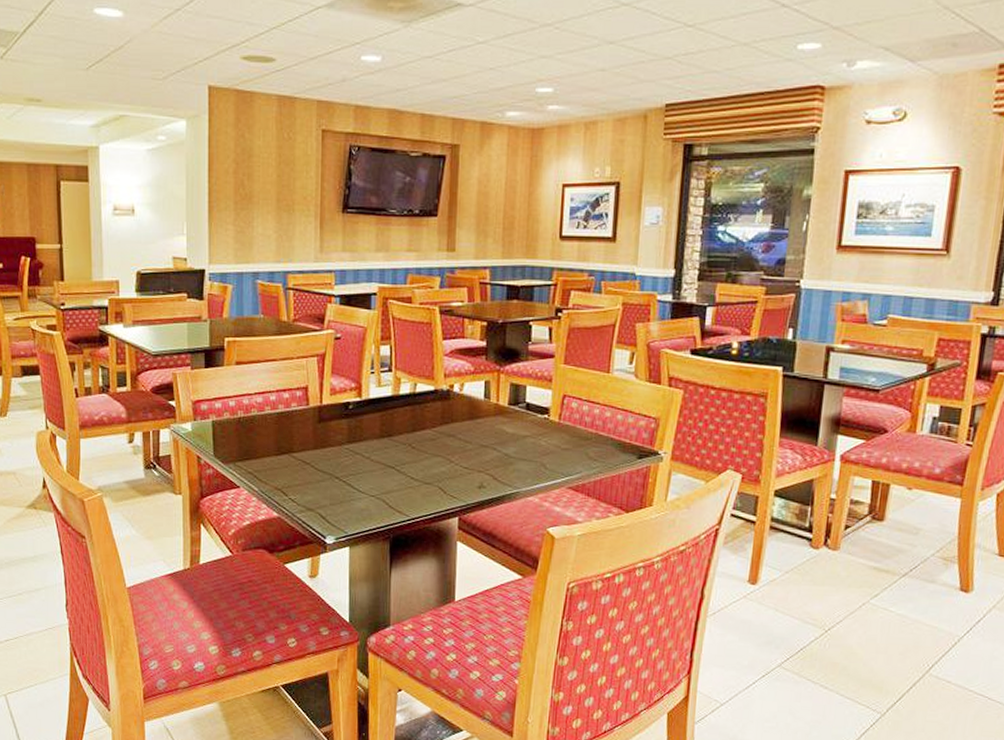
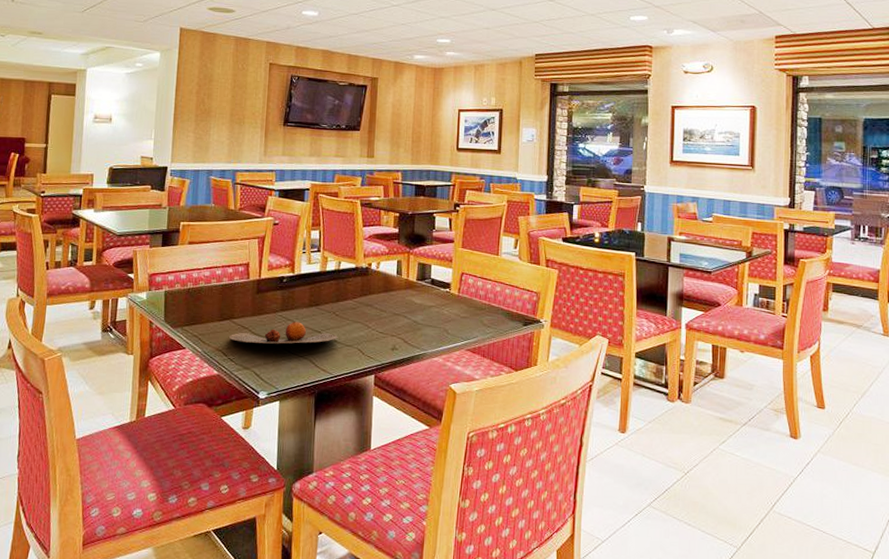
plate: none [289,456,415,482] -> present [229,322,338,344]

